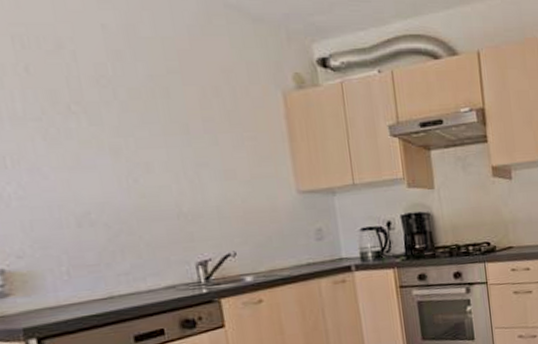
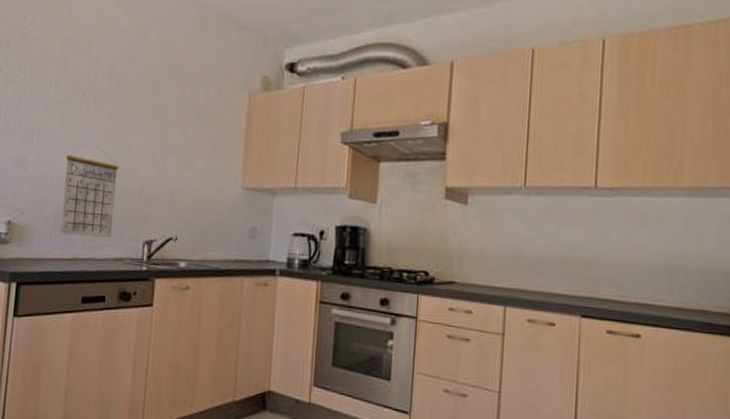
calendar: none [64,167,154,273] -> present [60,147,119,237]

